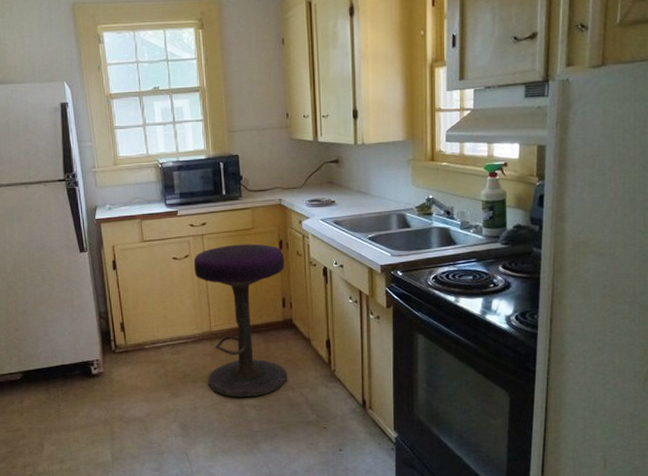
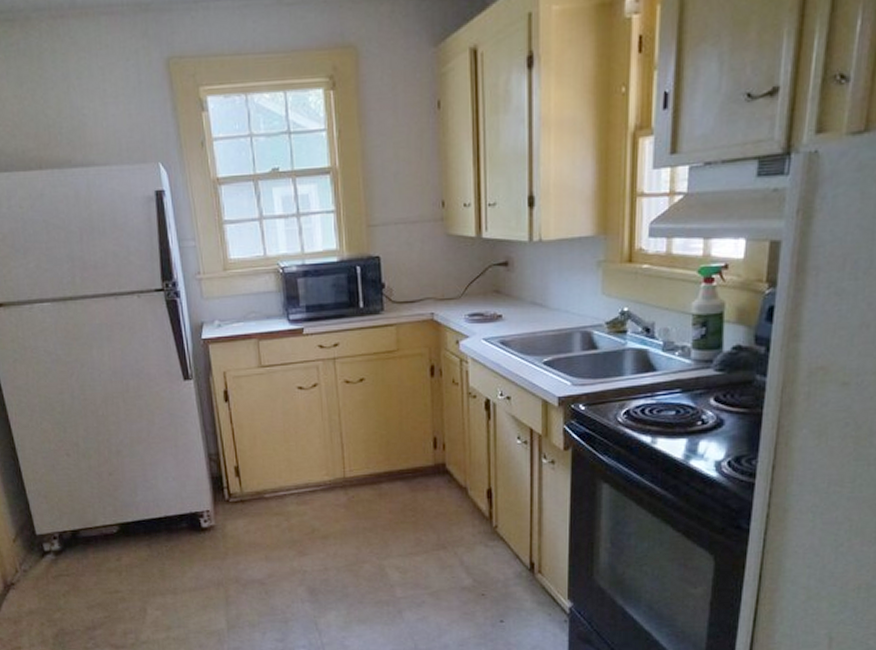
stool: present [193,244,287,398] -> none [323,369,438,558]

